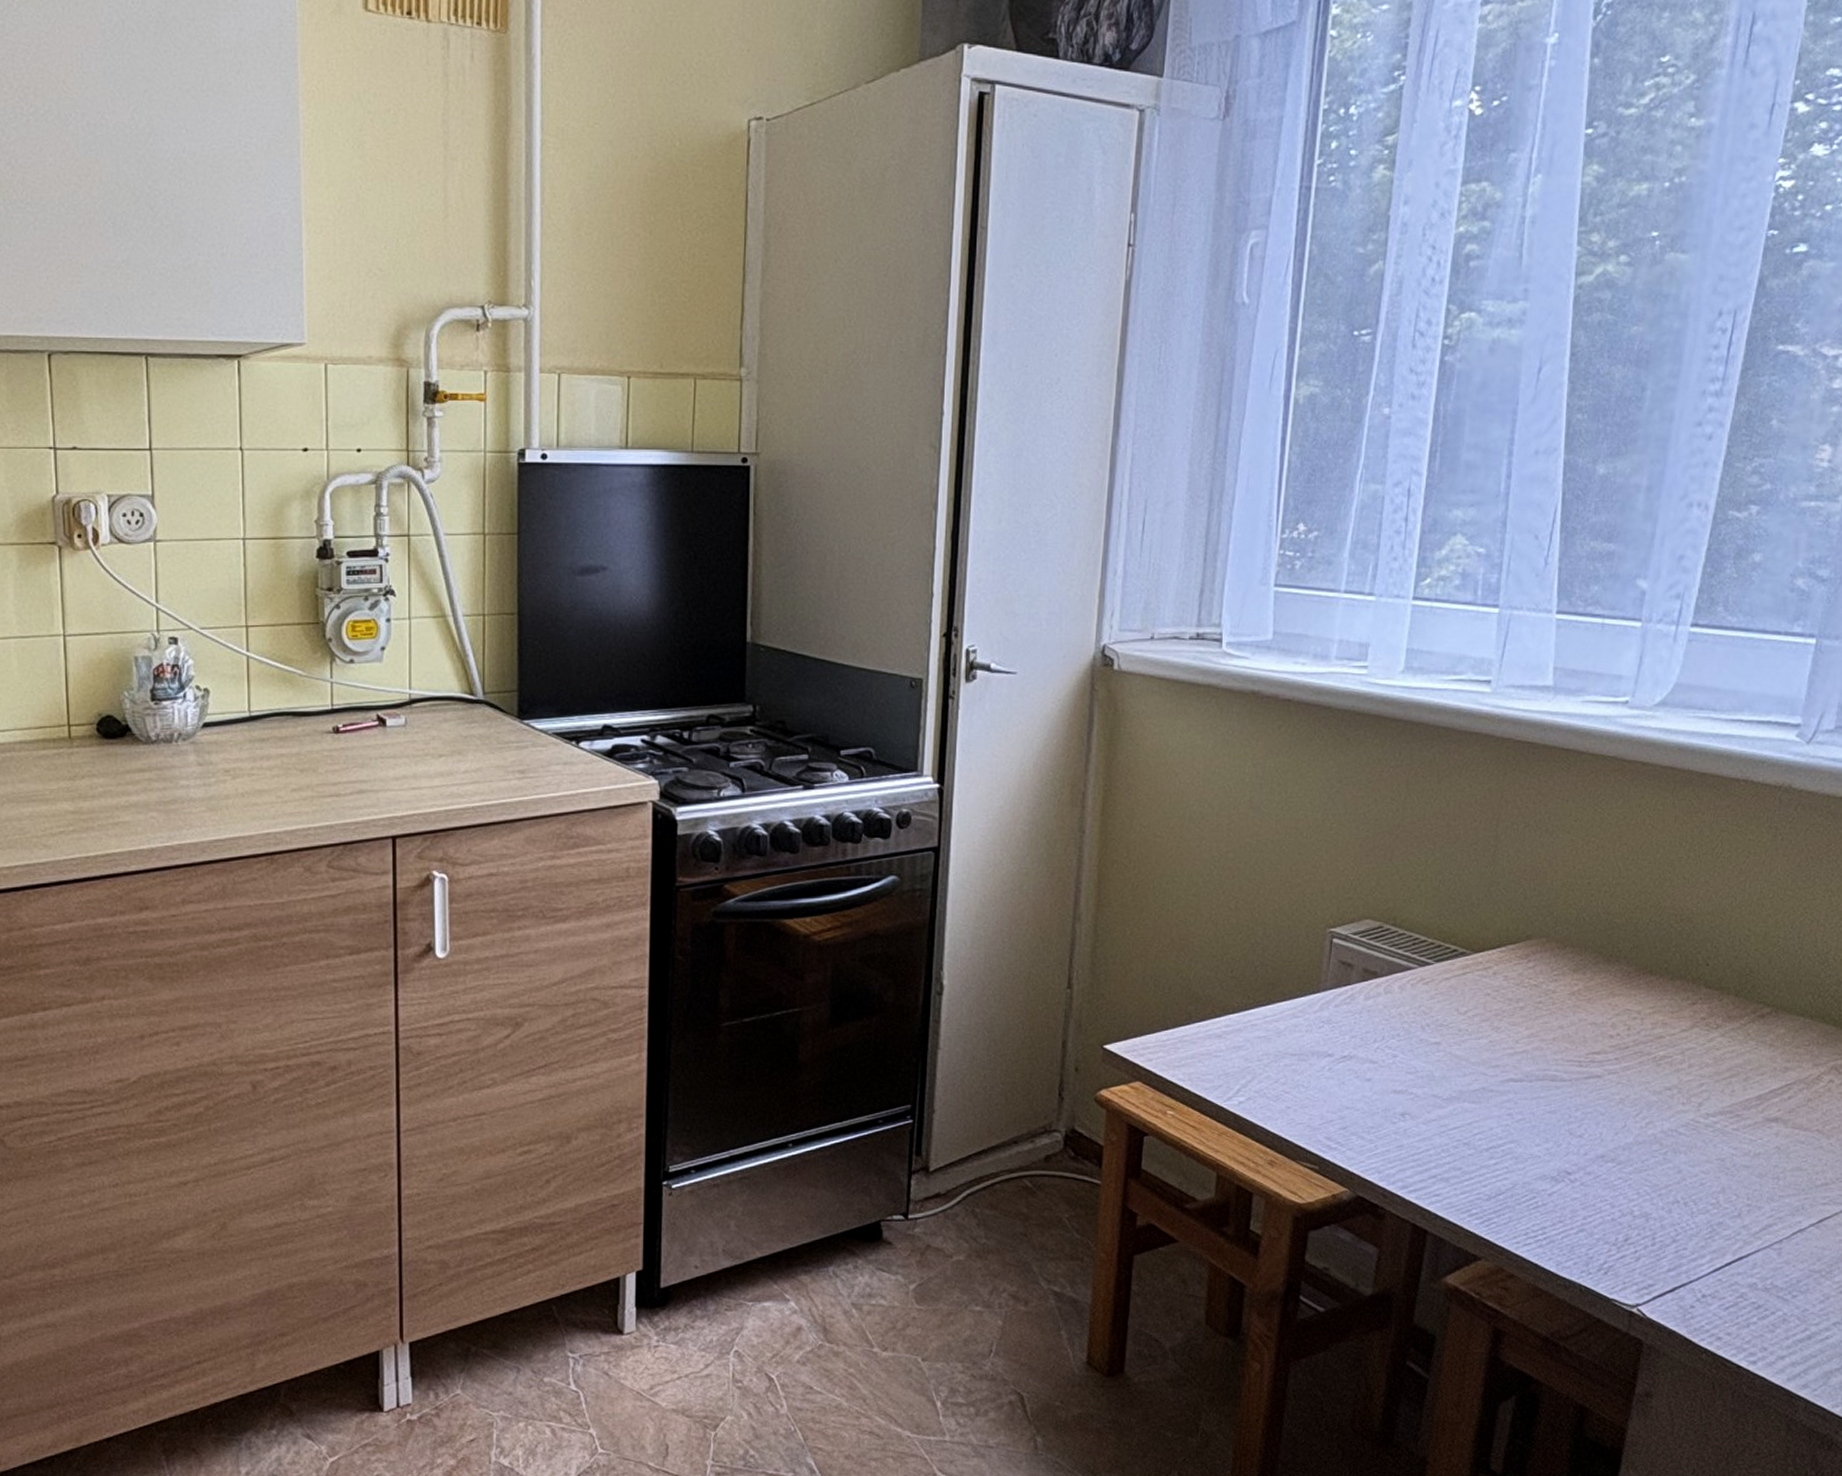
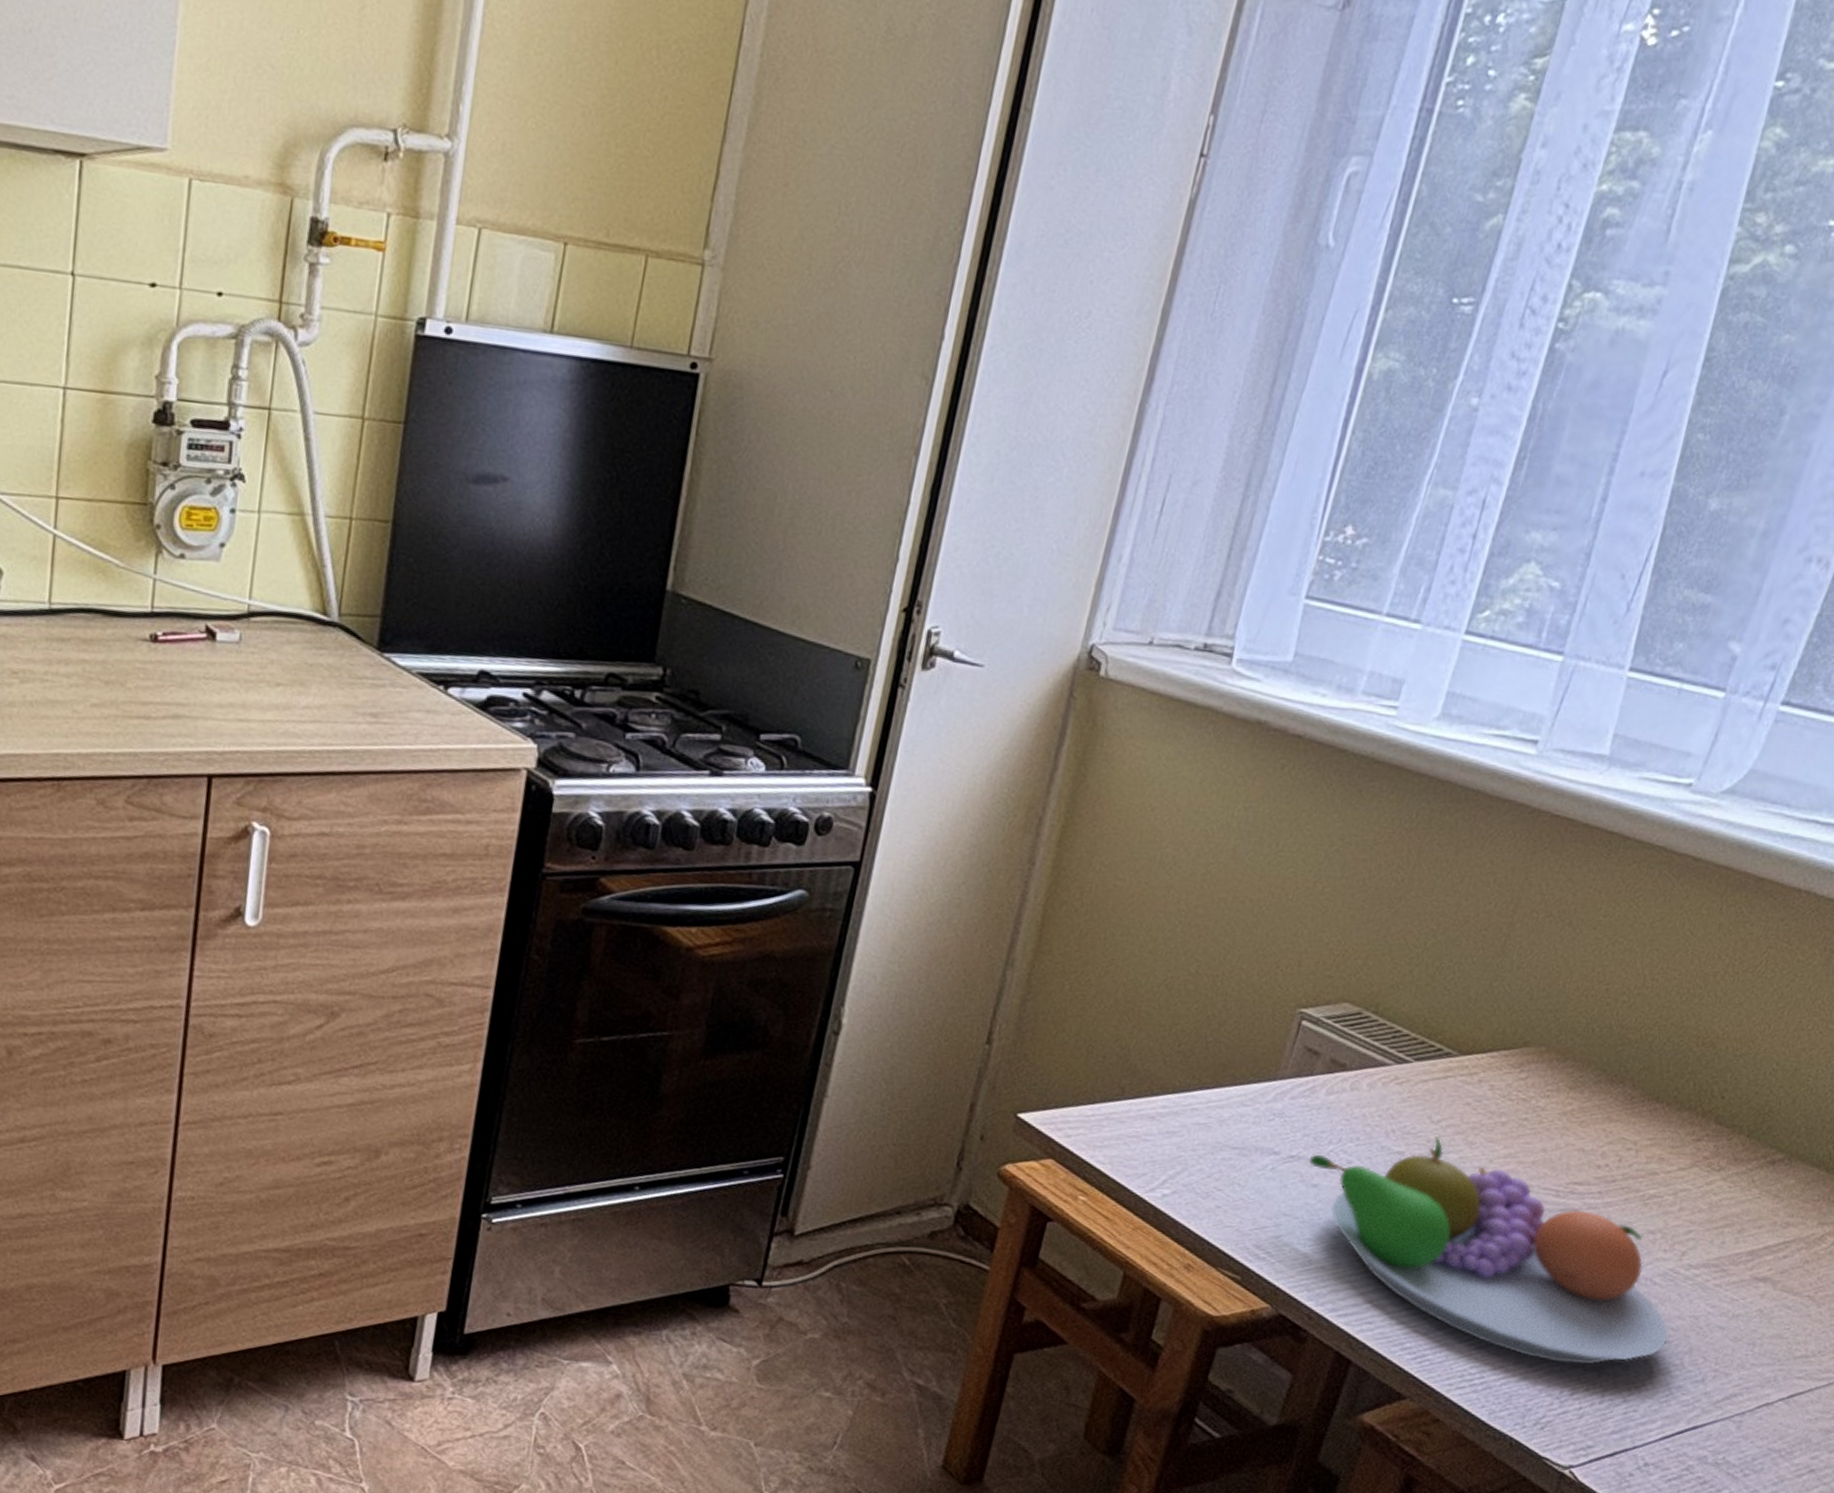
fruit bowl: none [1359,1026,1701,1213] -> present [1308,1136,1669,1365]

